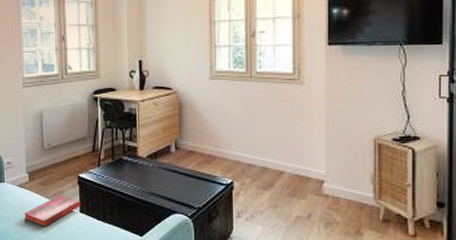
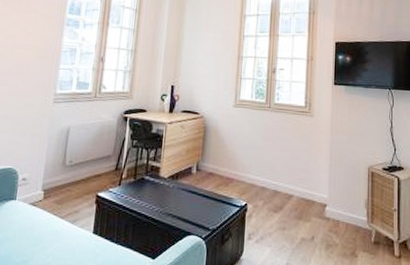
hardback book: present [24,194,81,228] -> none [31,214,95,250]

